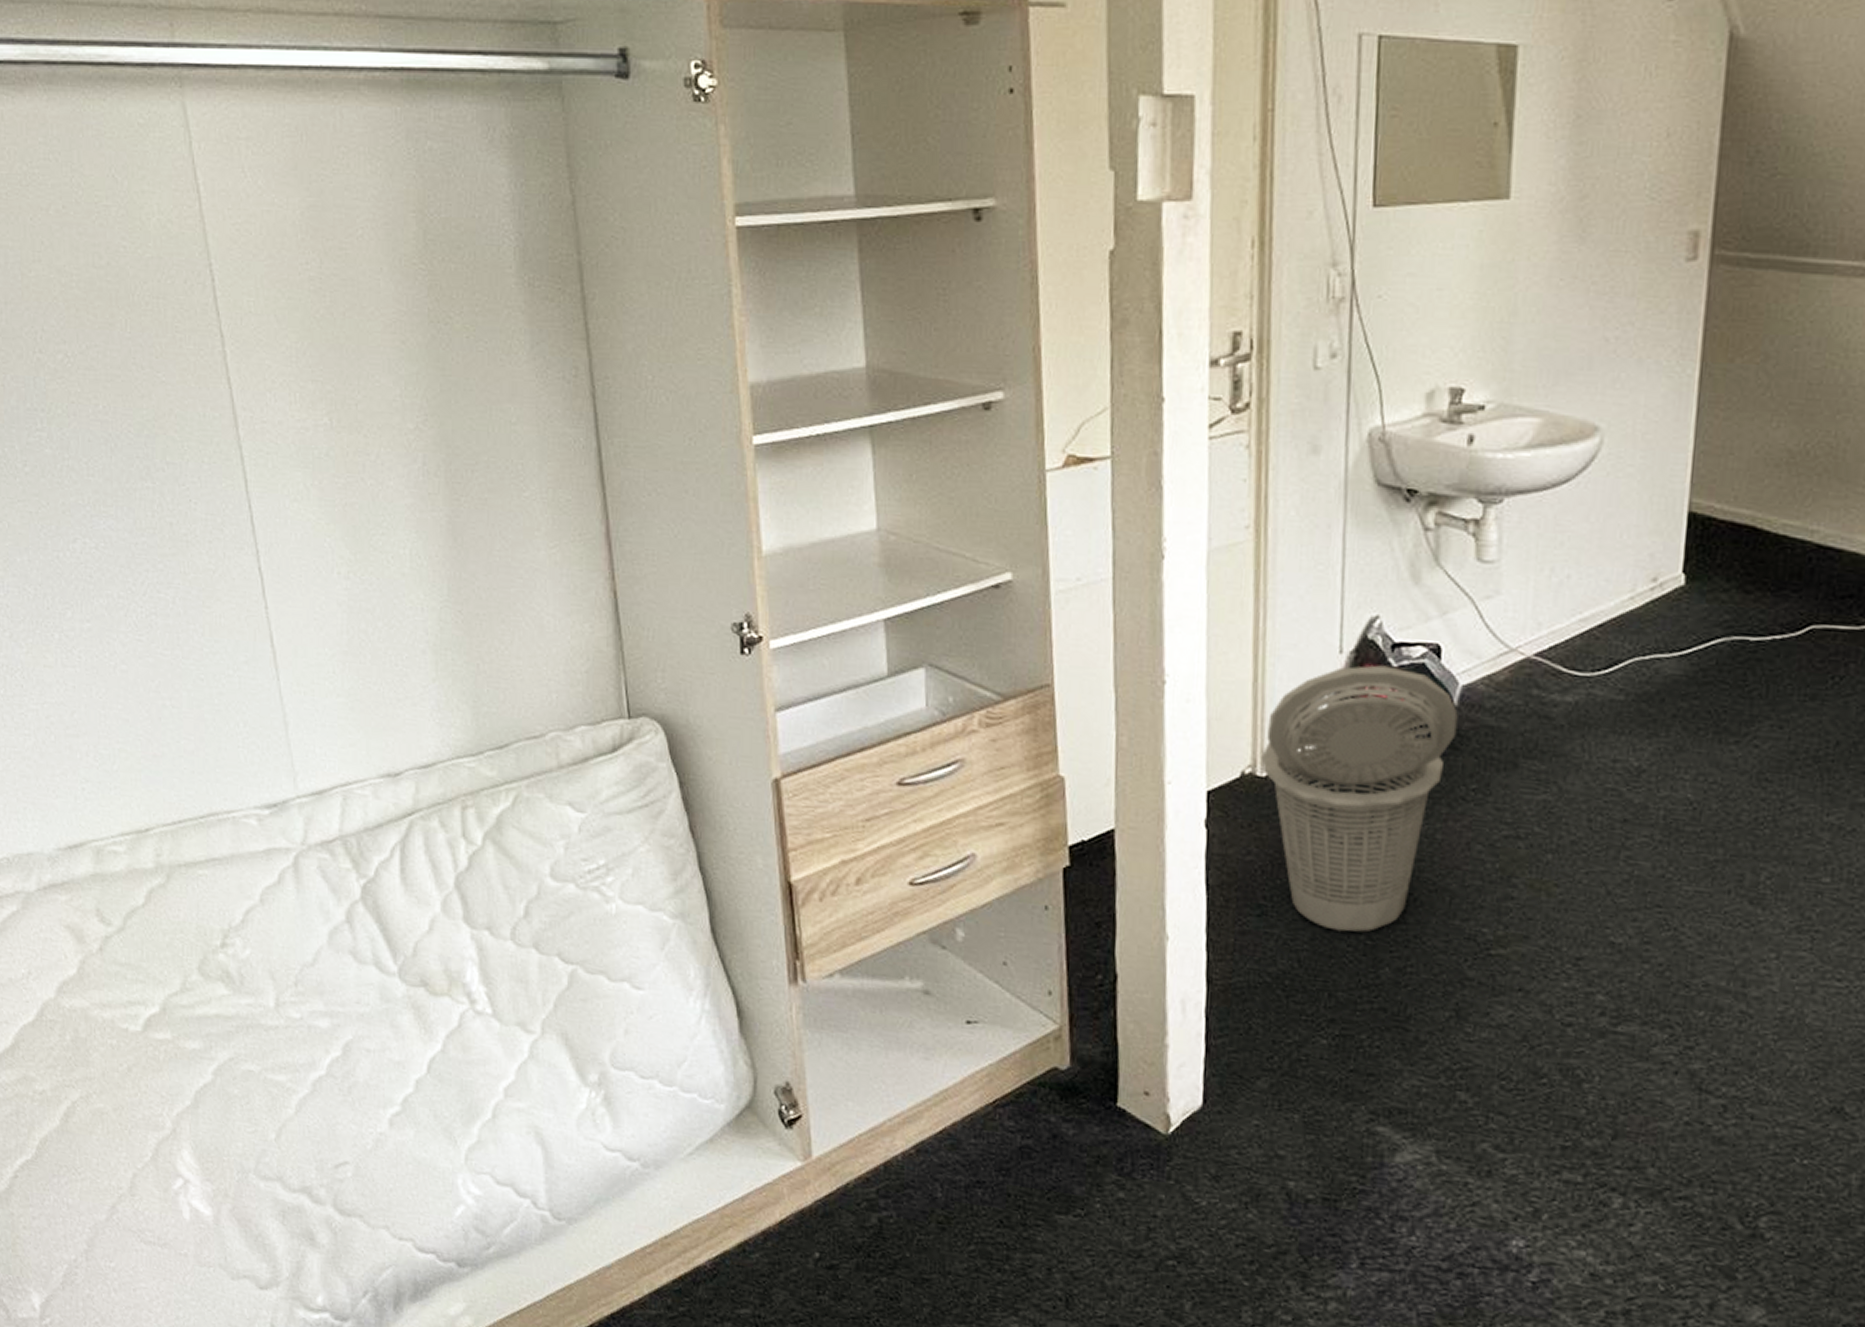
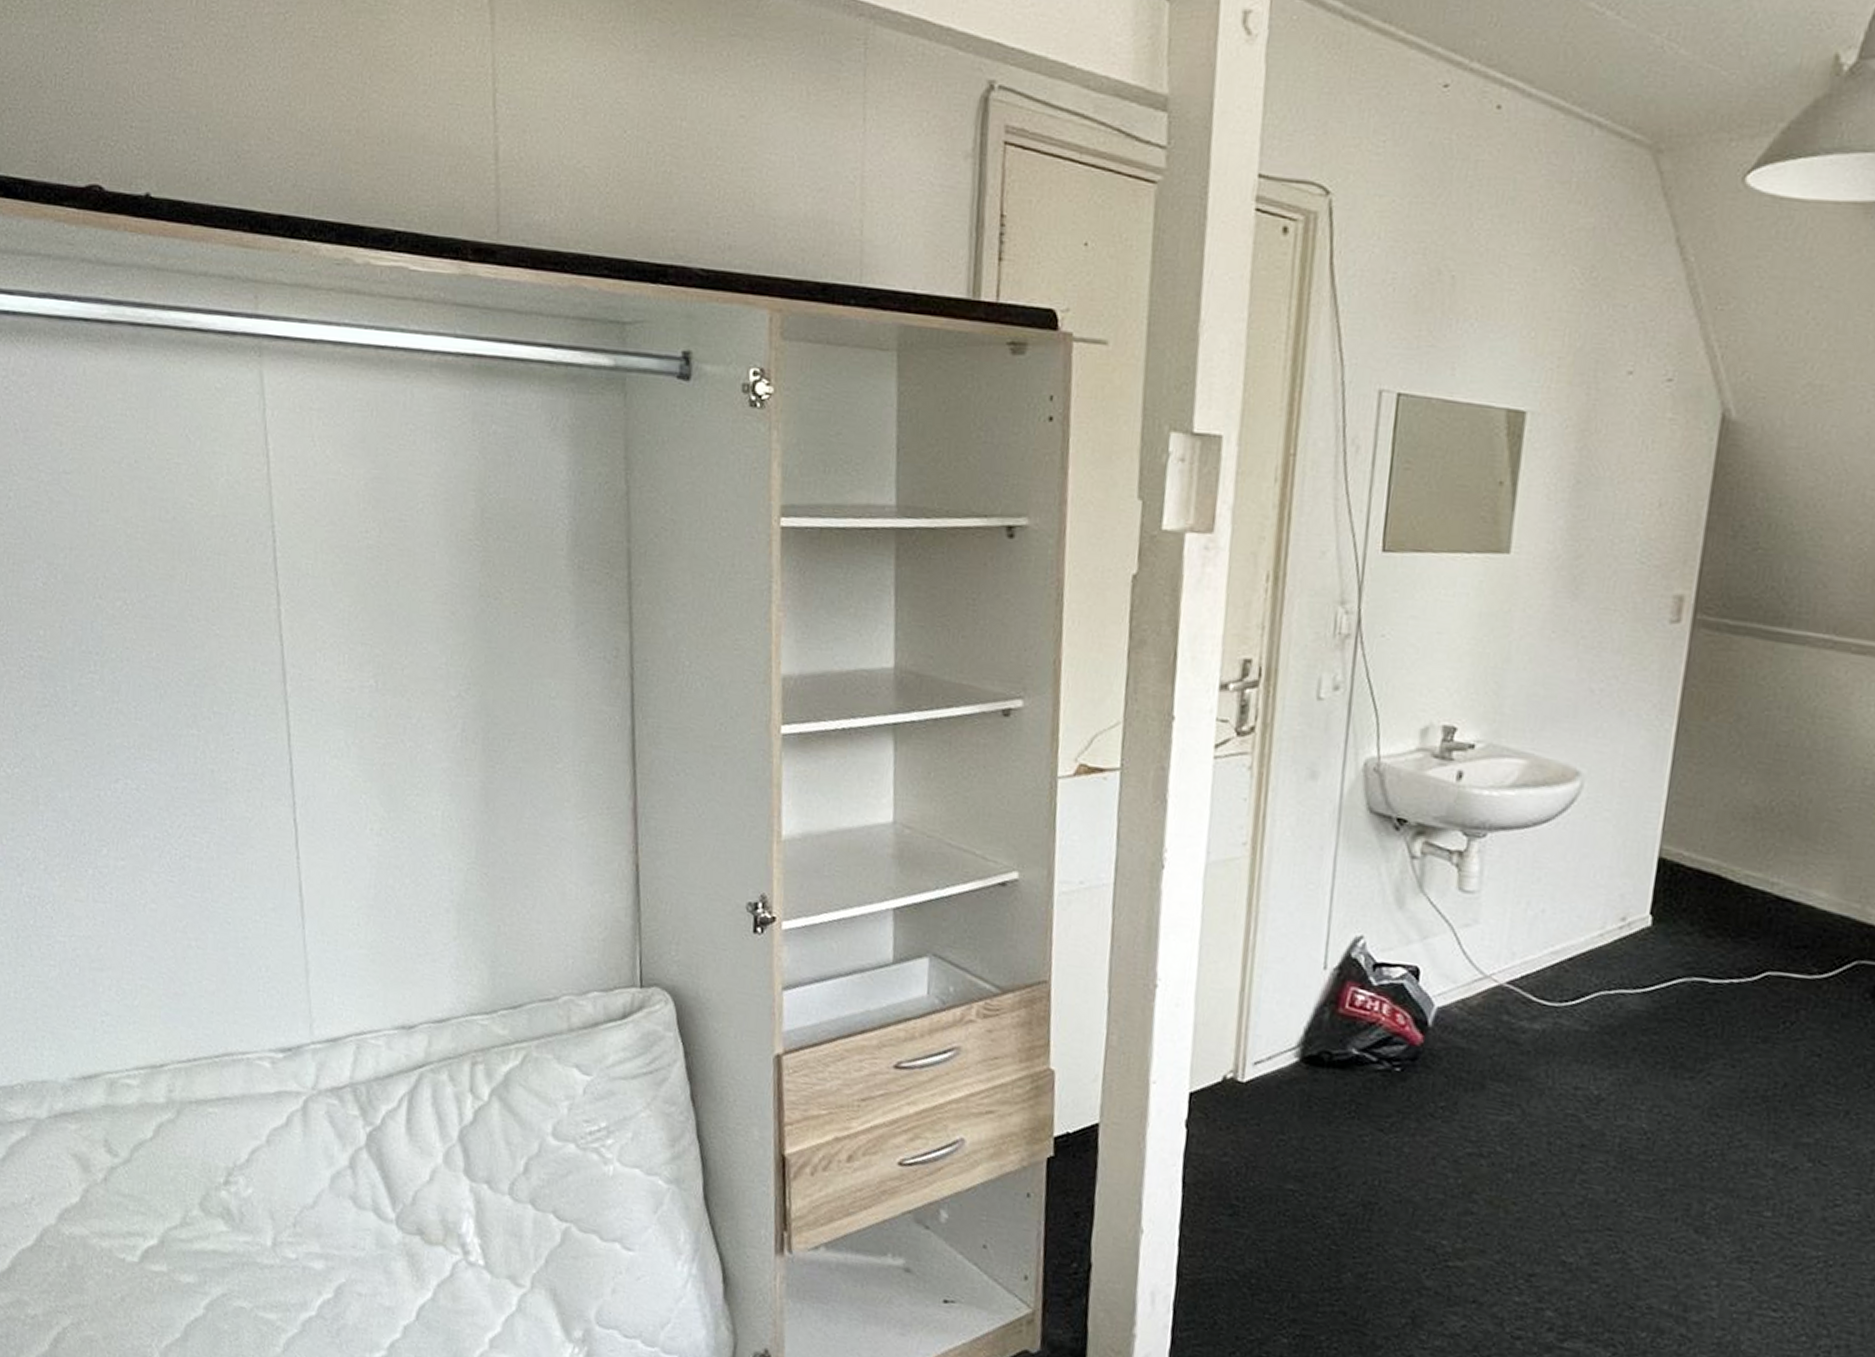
laundry basket: present [1260,665,1458,933] -> none [1242,982,1432,1238]

